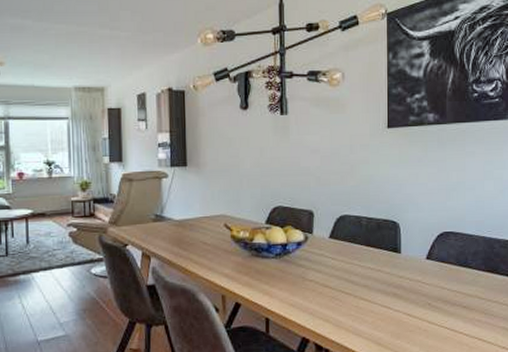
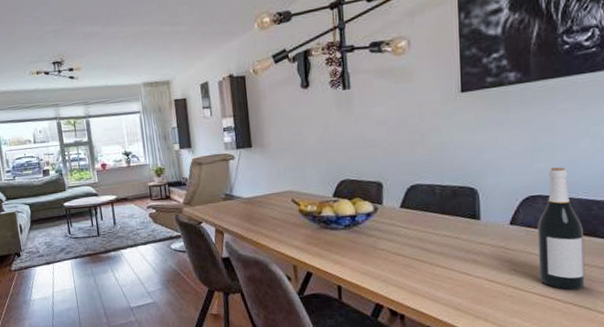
wine bottle: none [449,206,488,325] -> present [537,167,585,291]

